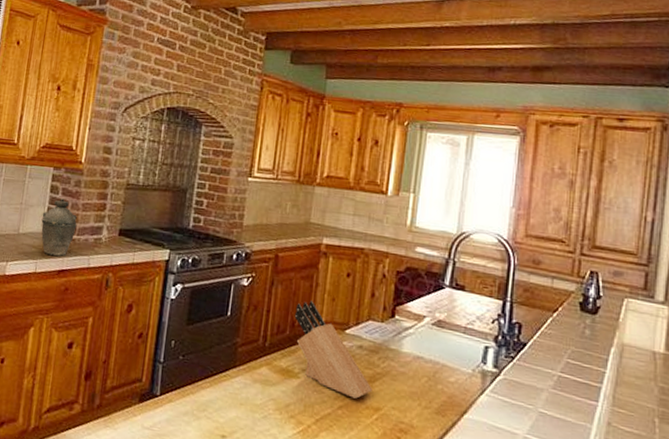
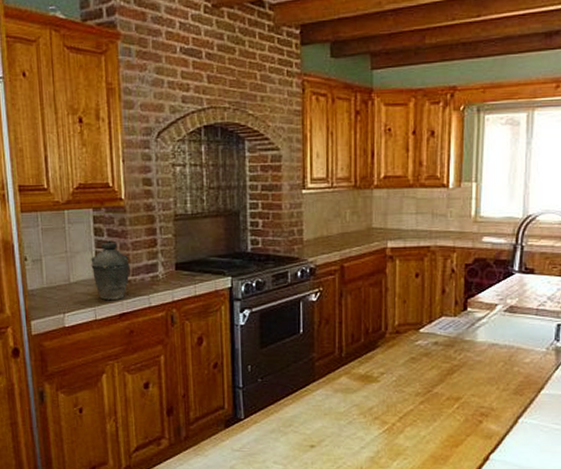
knife block: present [294,300,373,399] -> none [367,306,451,392]

